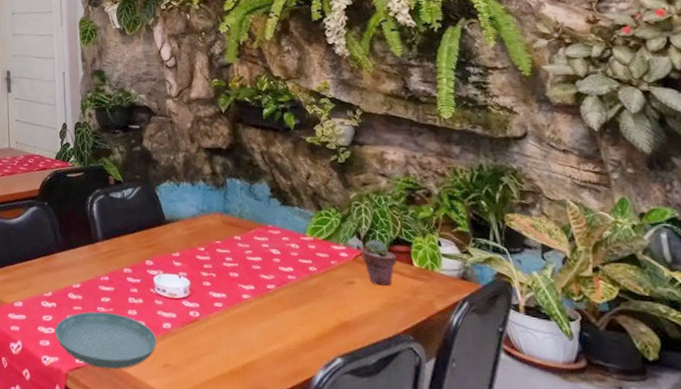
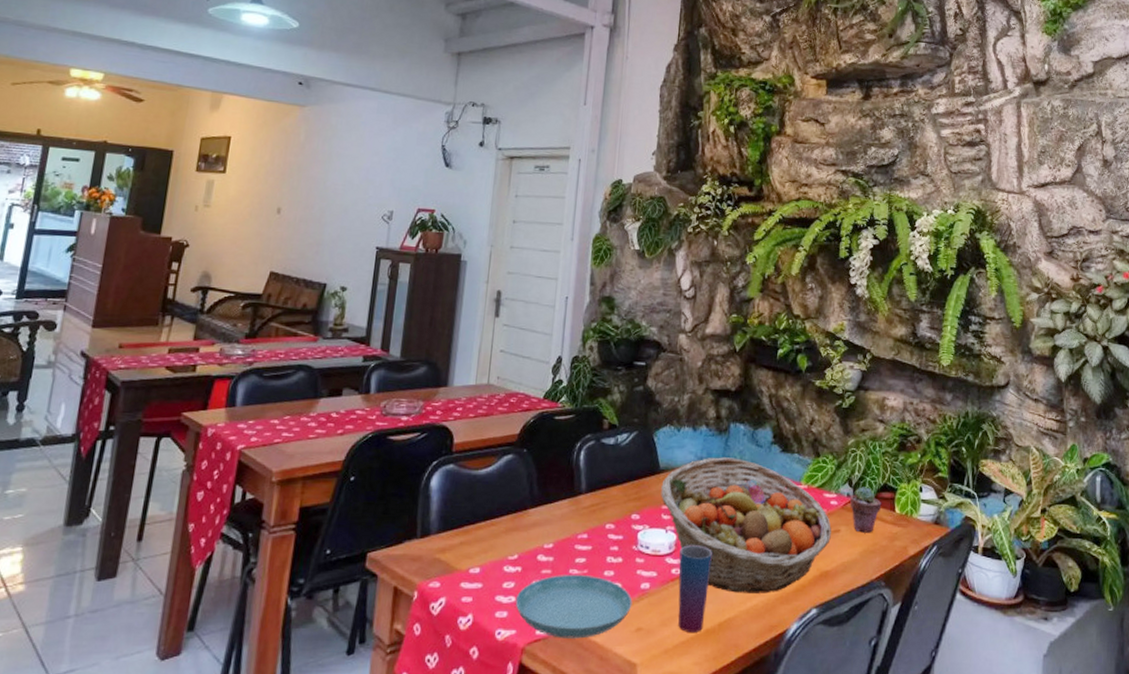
fruit basket: none [169,210,346,340] -> present [661,457,831,594]
cup: none [195,290,228,372] -> present [678,545,712,632]

